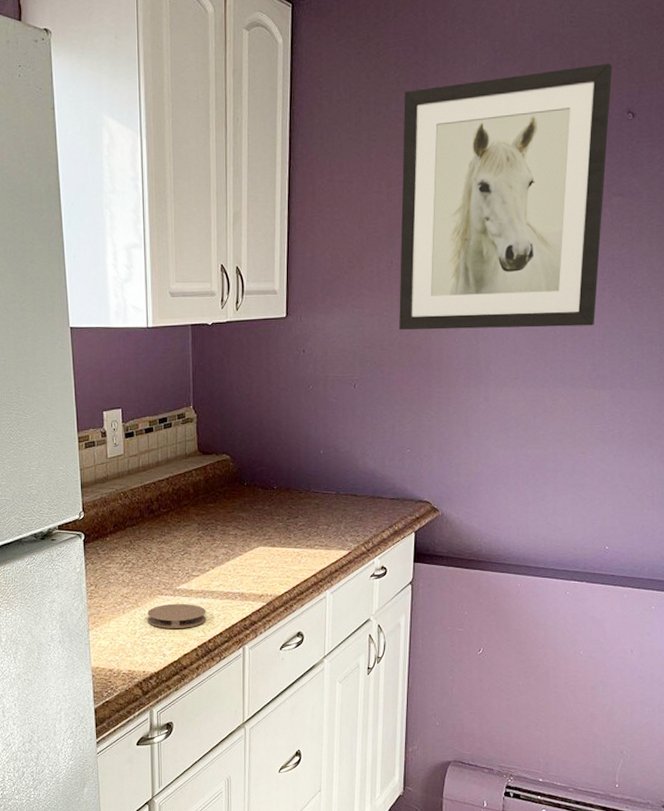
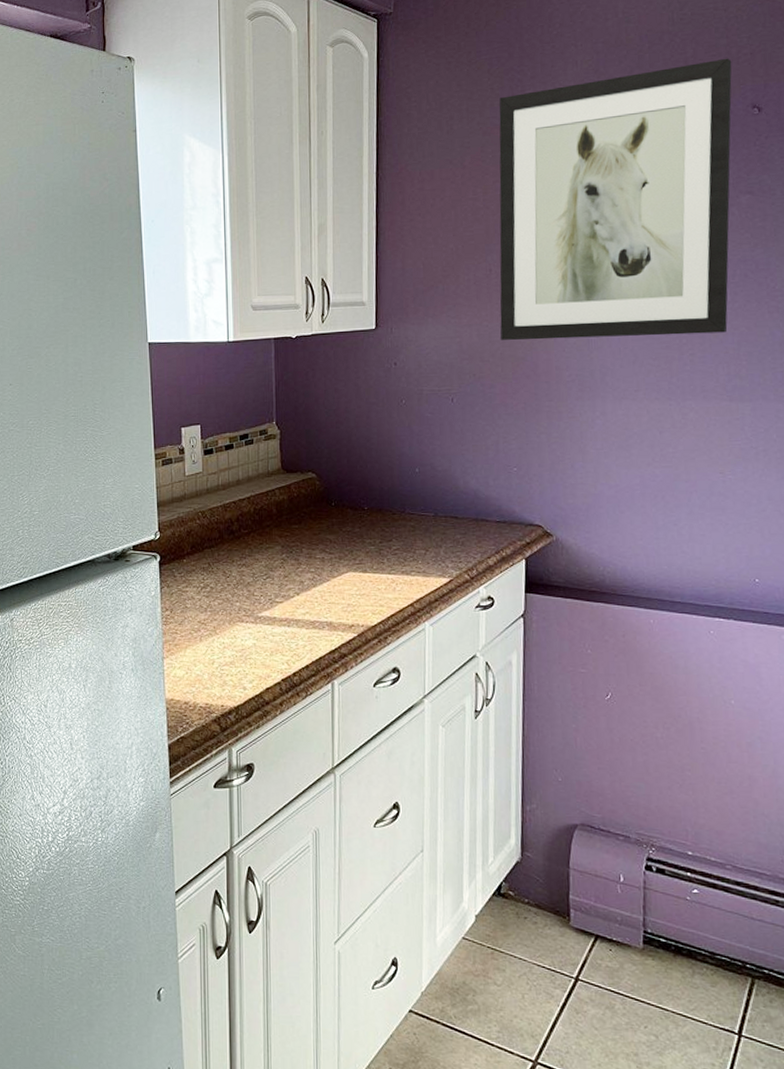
coaster: present [147,603,206,629] -> none [227,631,291,659]

